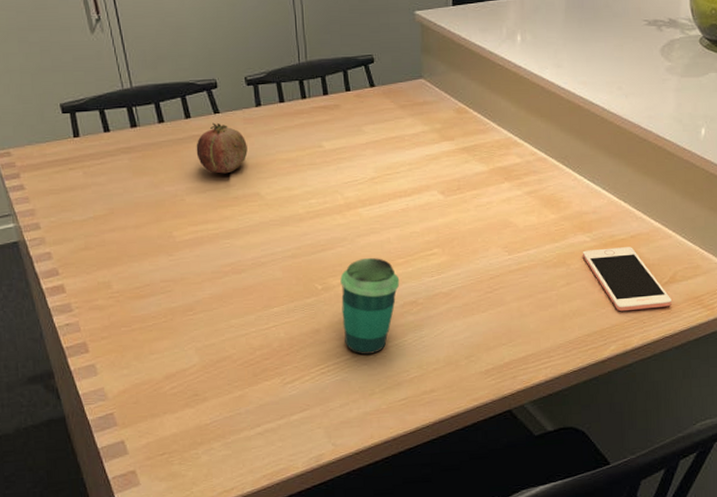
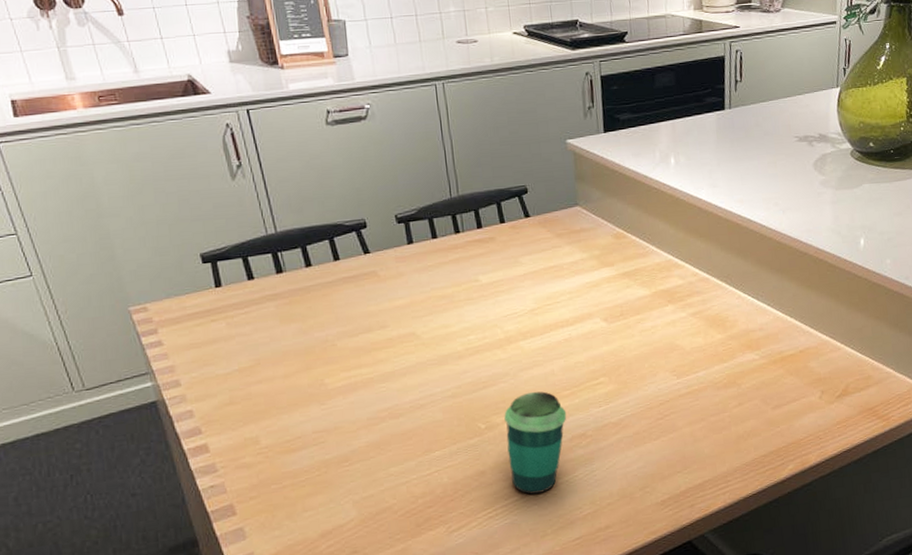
fruit: present [196,122,248,174] -> none [346,263,401,316]
cell phone: present [582,247,672,312] -> none [752,362,847,429]

